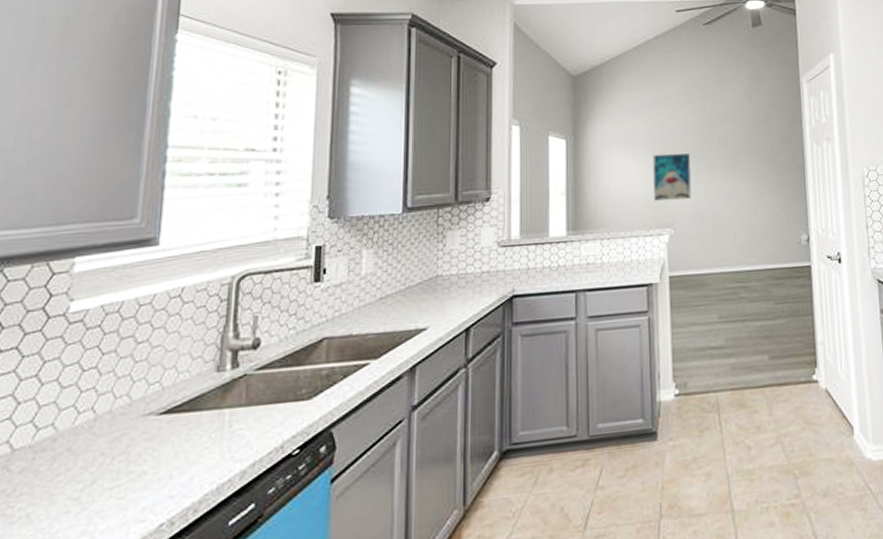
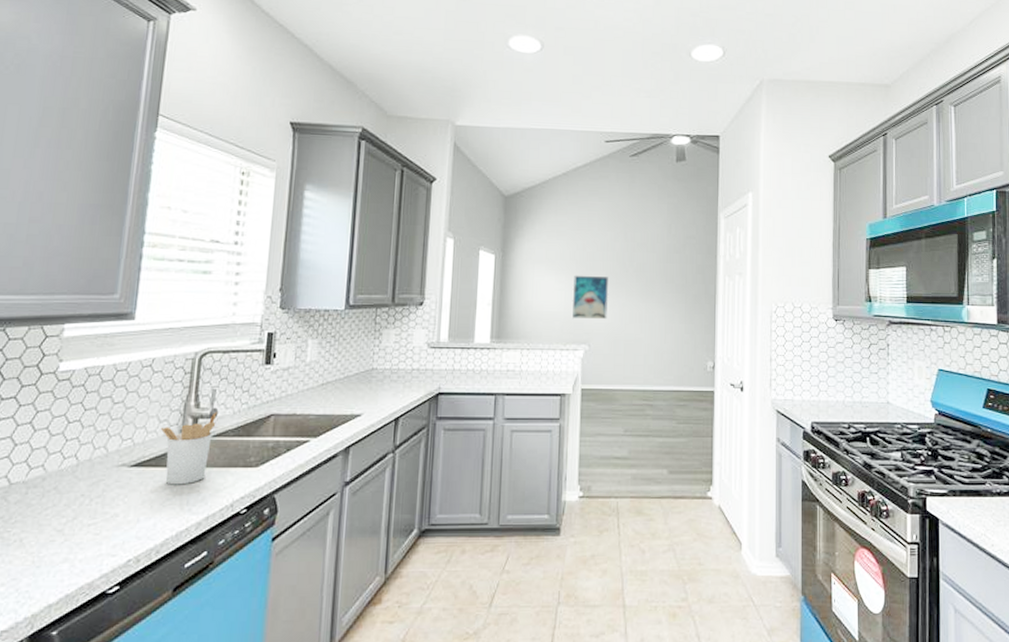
utensil holder: none [193,341,260,431] -> present [160,411,217,485]

